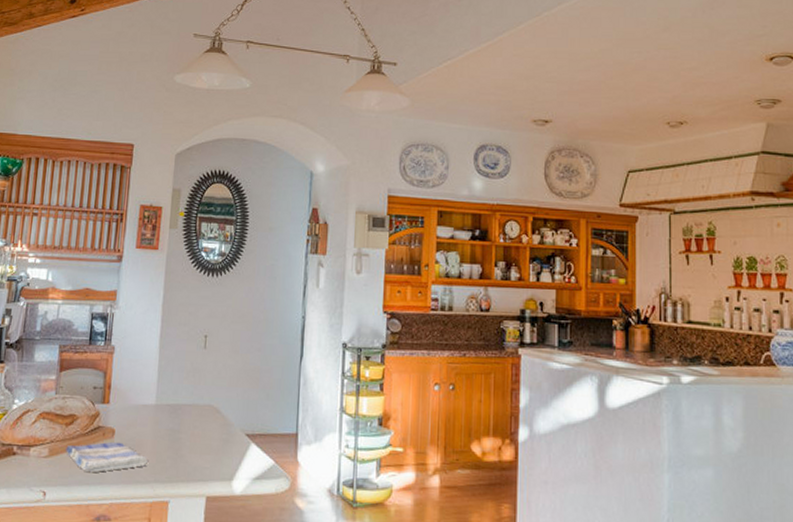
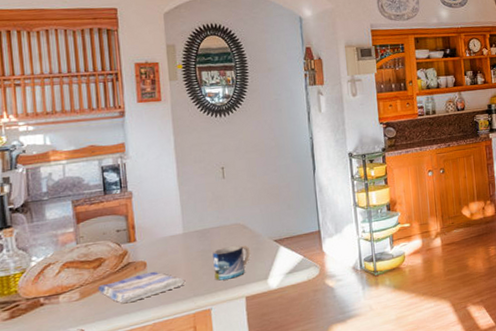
mug: none [178,430,220,471] -> present [213,245,251,281]

